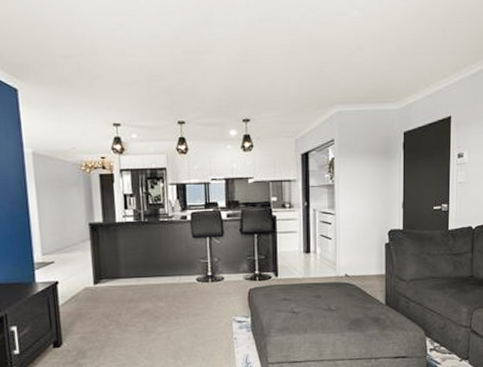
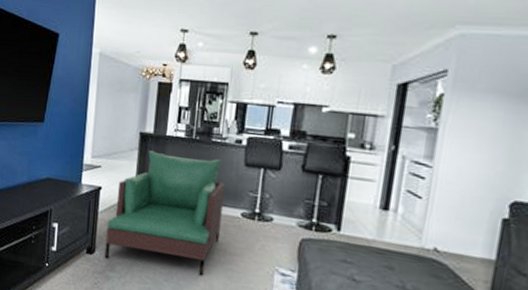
armchair: none [70,236,181,348] -> present [104,150,226,276]

